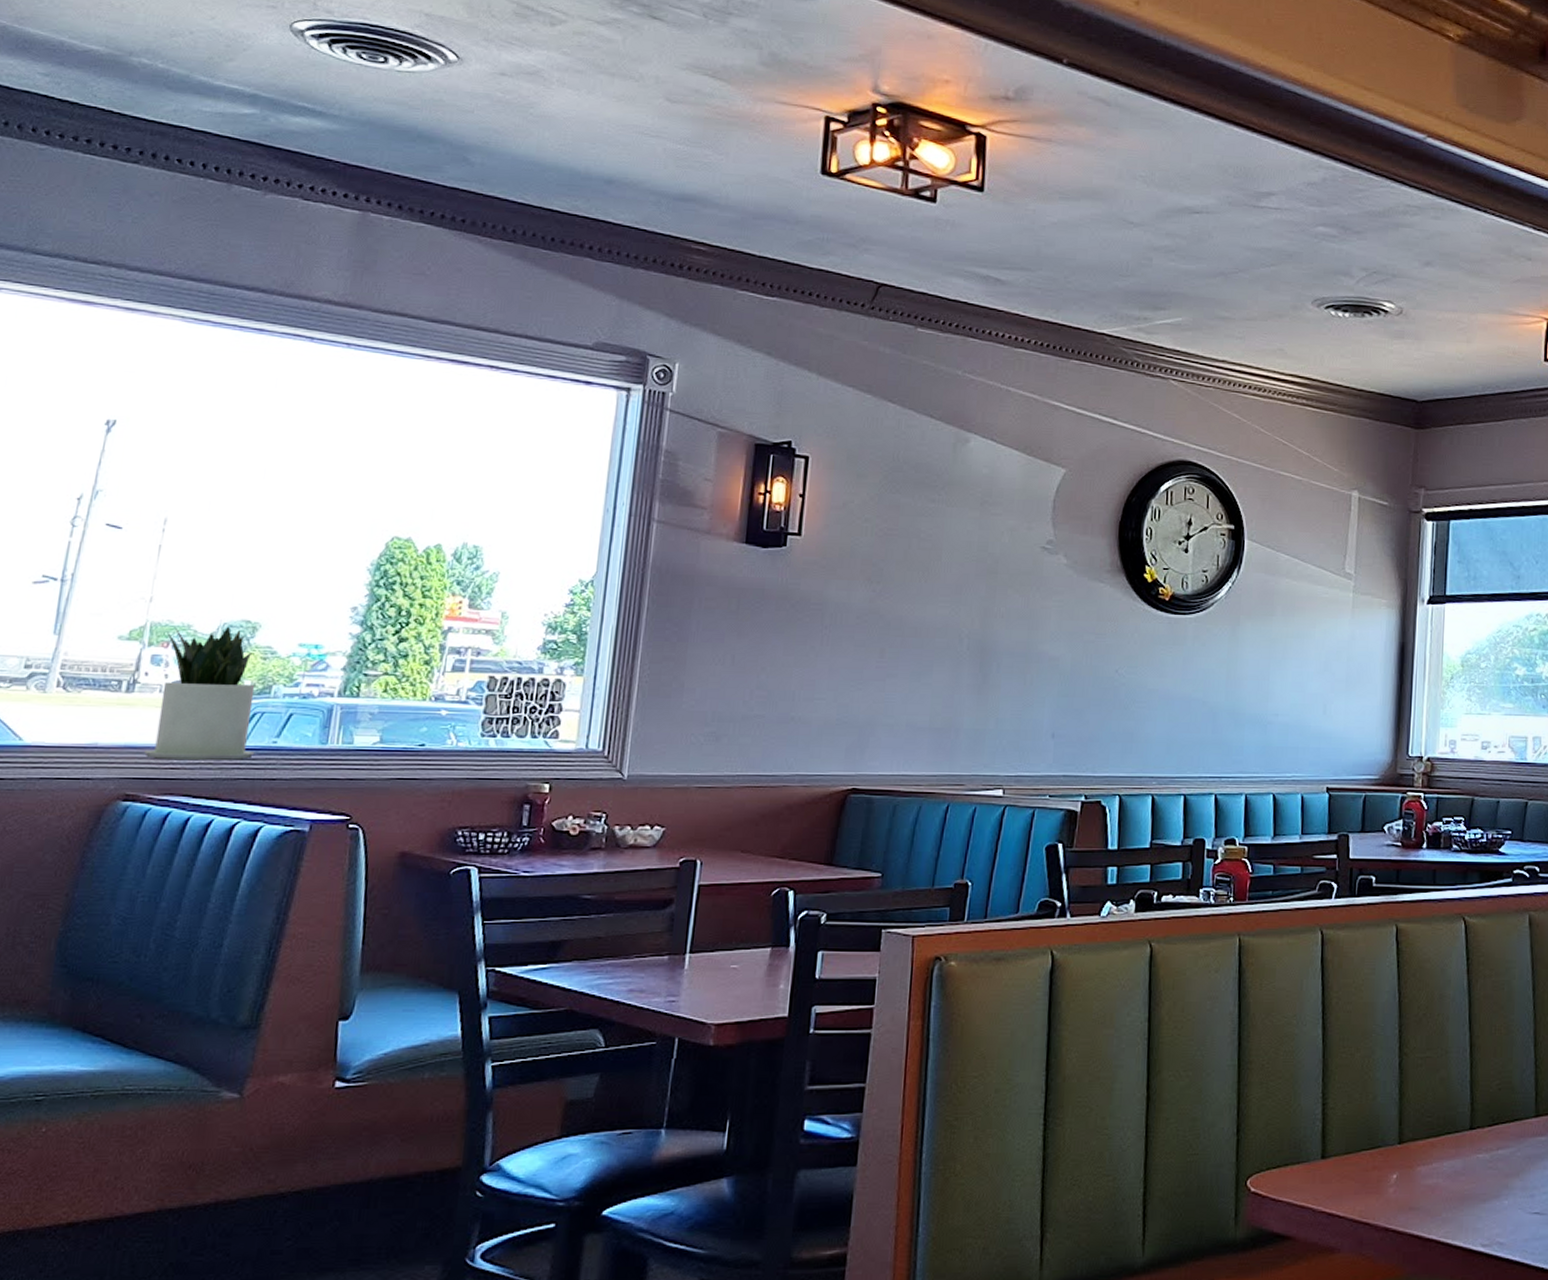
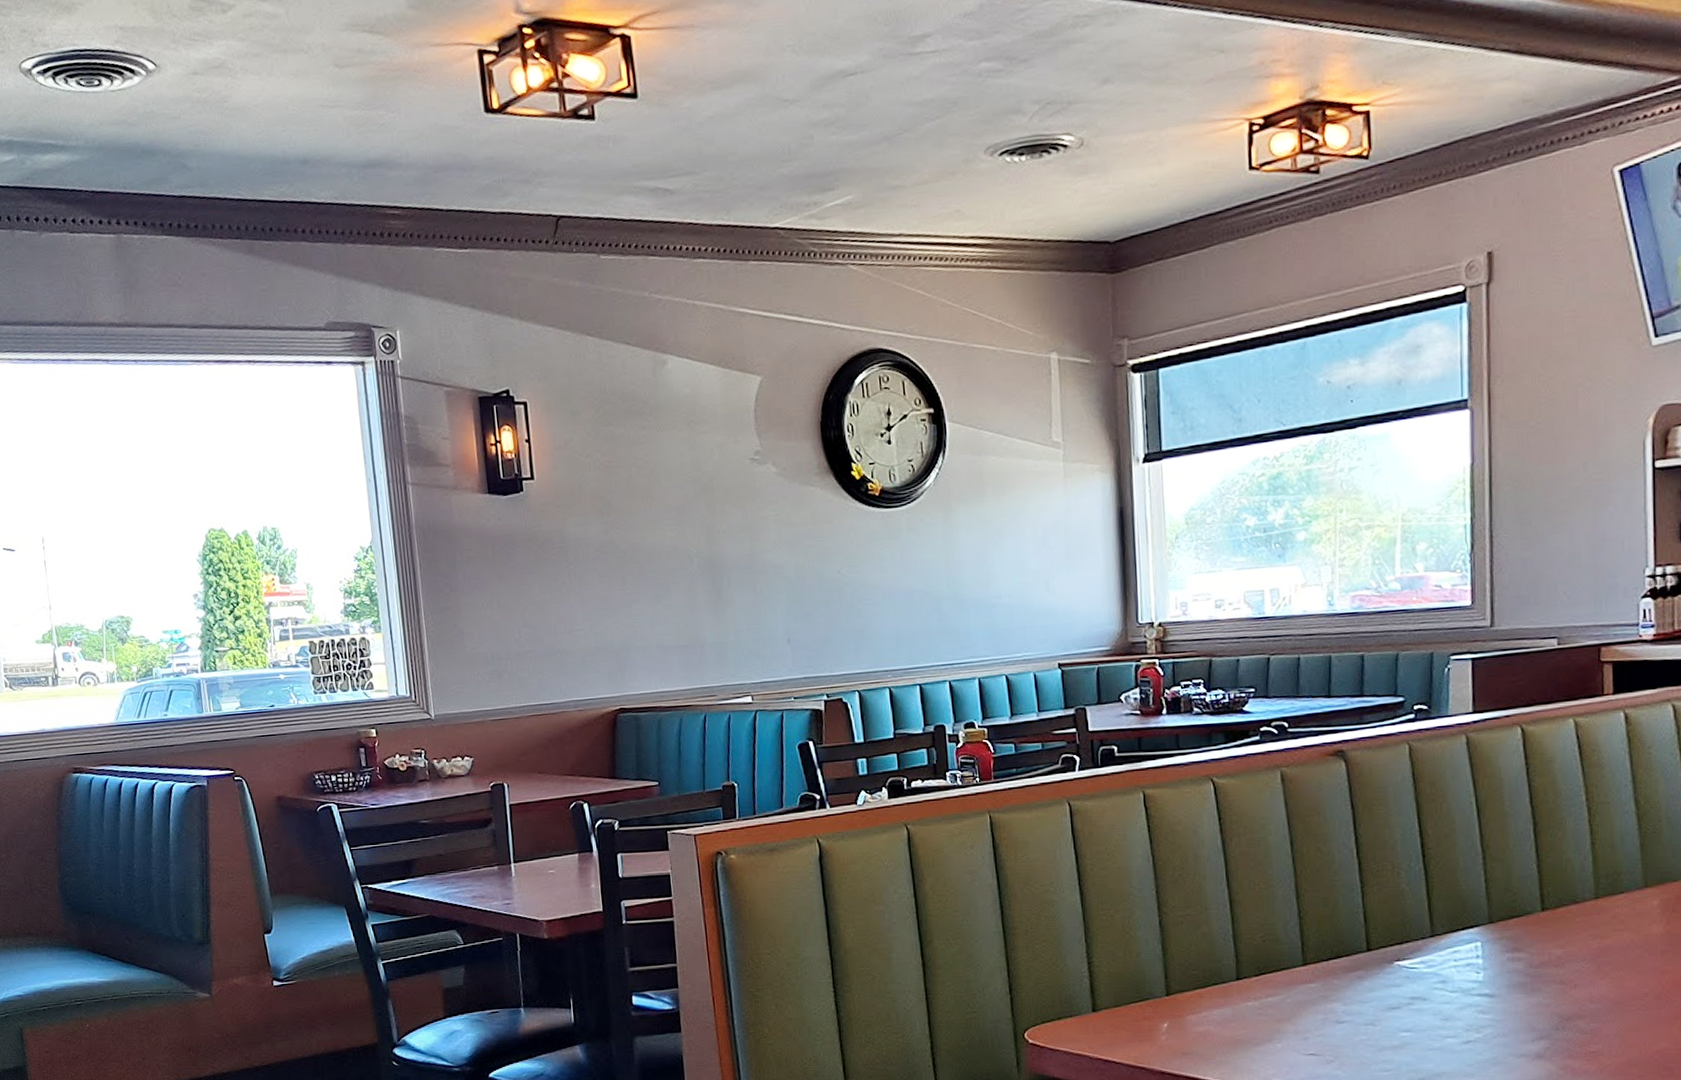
planter: present [144,627,255,762] -> none [68,623,154,738]

